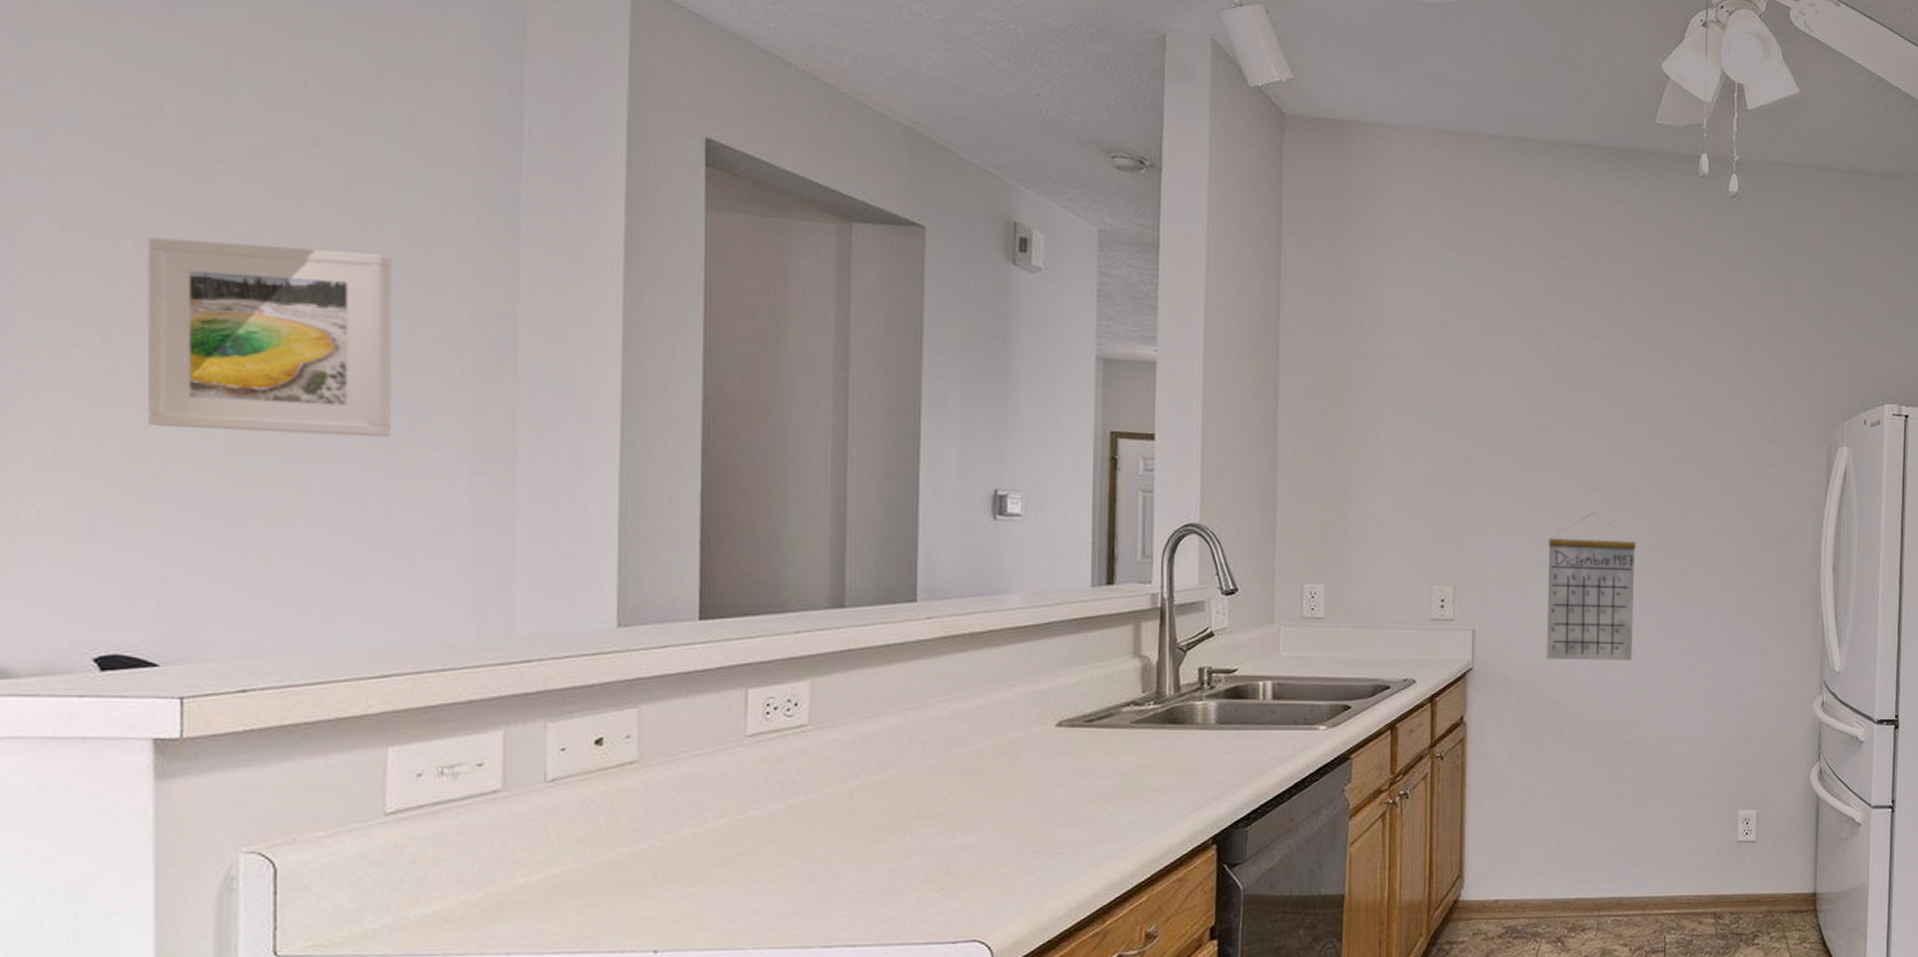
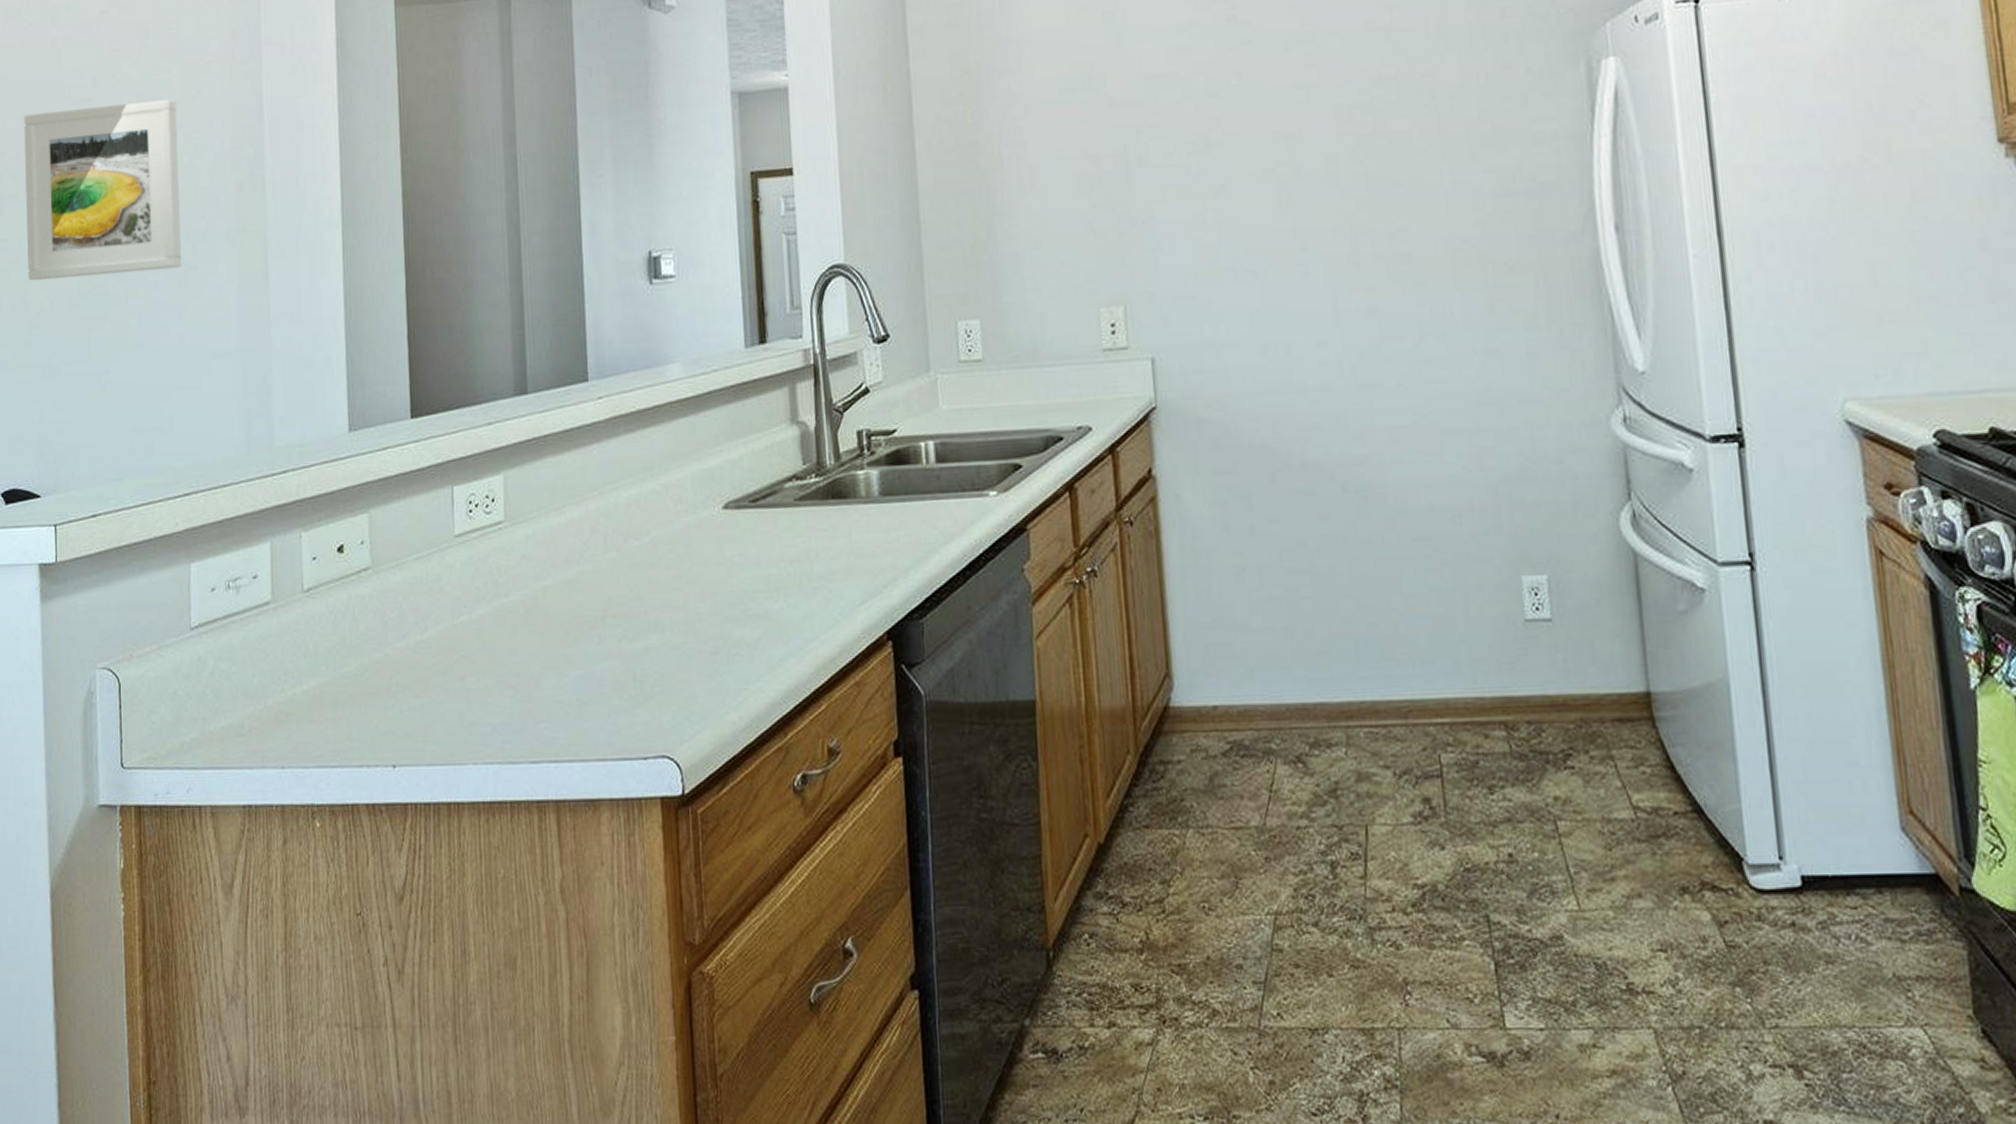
calendar: present [1546,512,1636,661] -> none [1230,192,1353,388]

